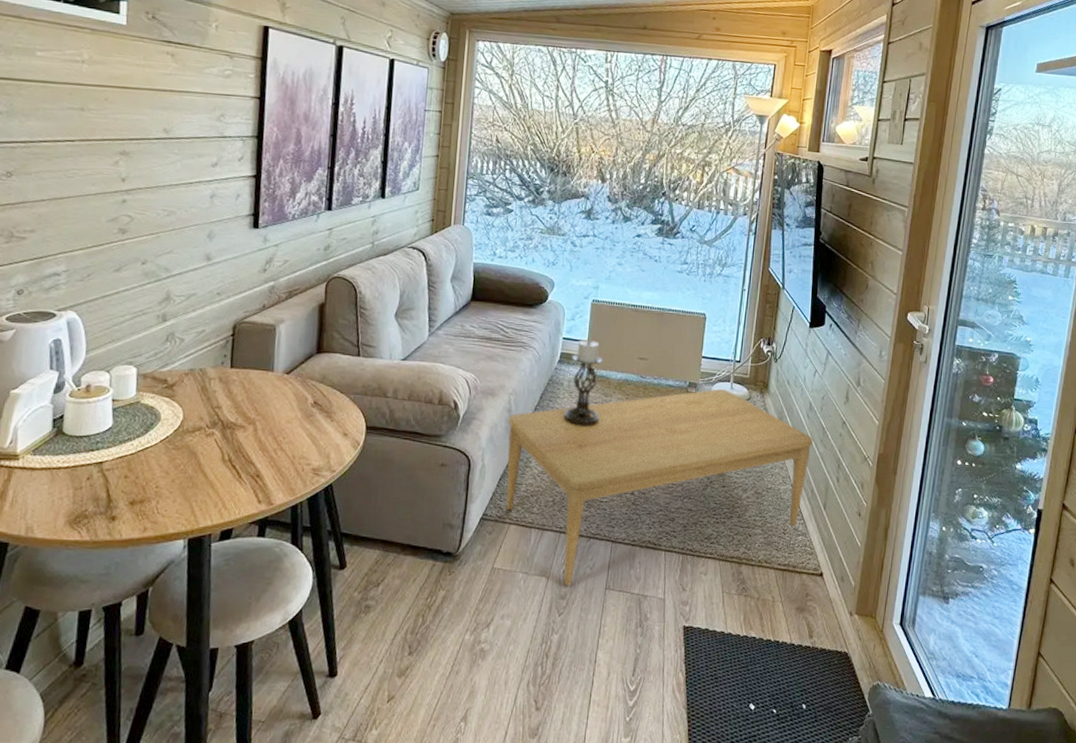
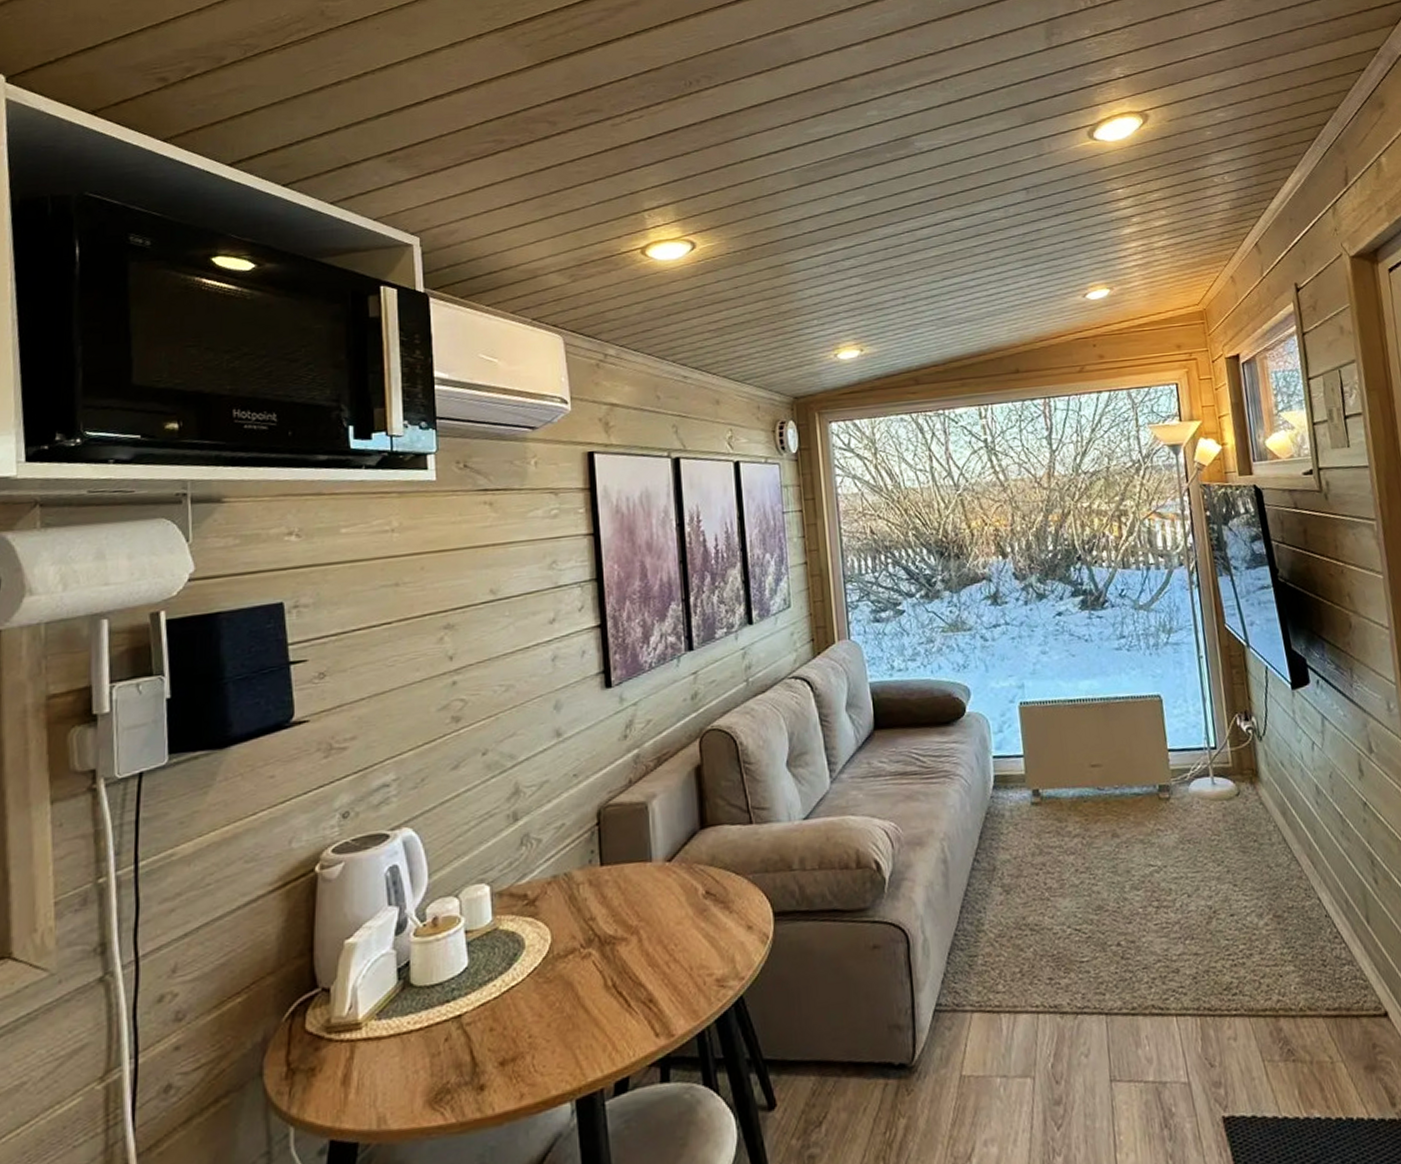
coffee table: present [506,389,813,586] -> none [946,787,1337,1086]
candle holder: present [563,339,603,428] -> none [1008,752,1059,868]

